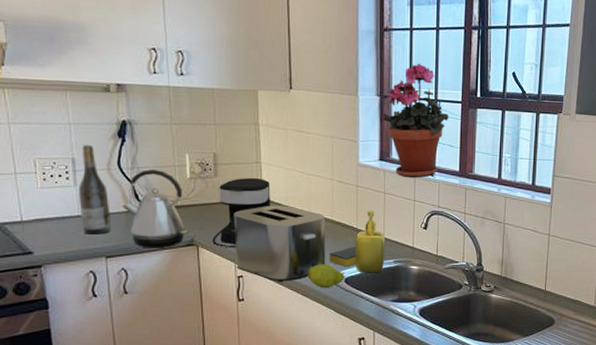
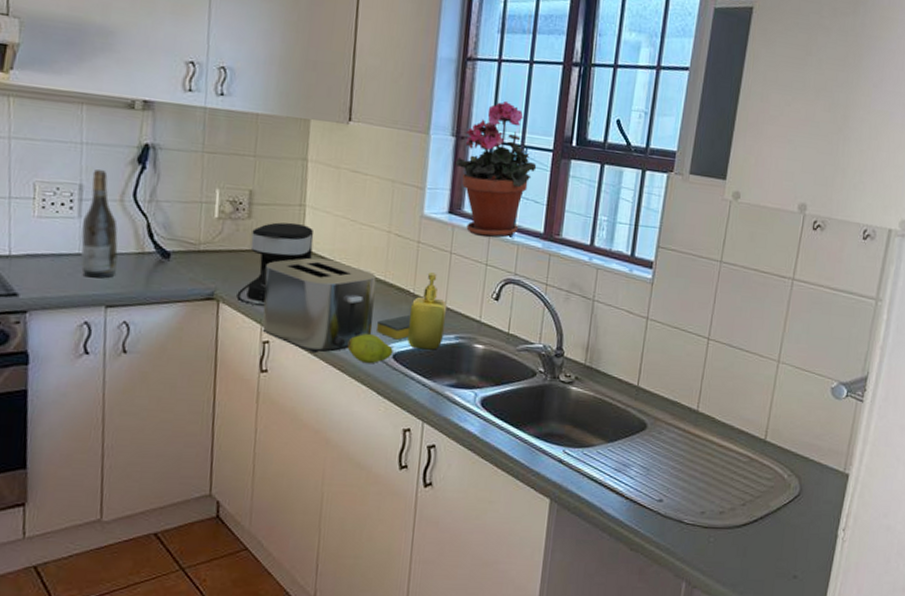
kettle: present [122,168,189,248] -> none [132,203,210,300]

